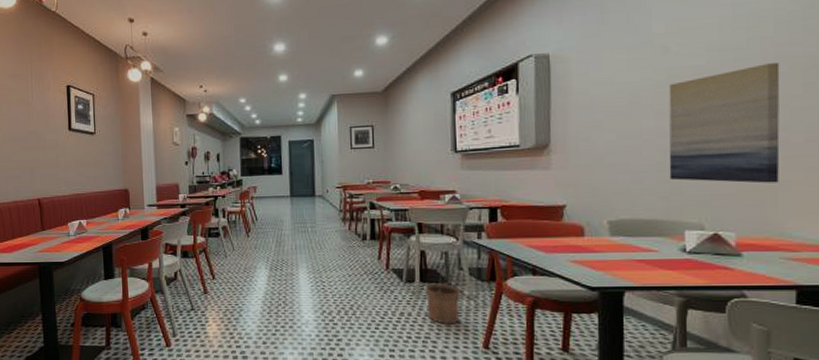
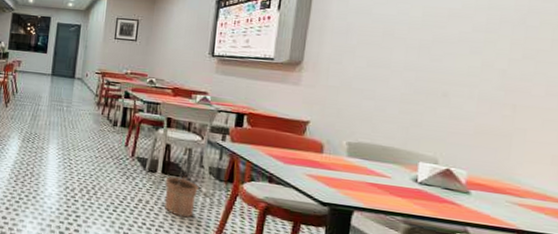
wall art: present [668,63,780,184] -> none [411,15,532,130]

